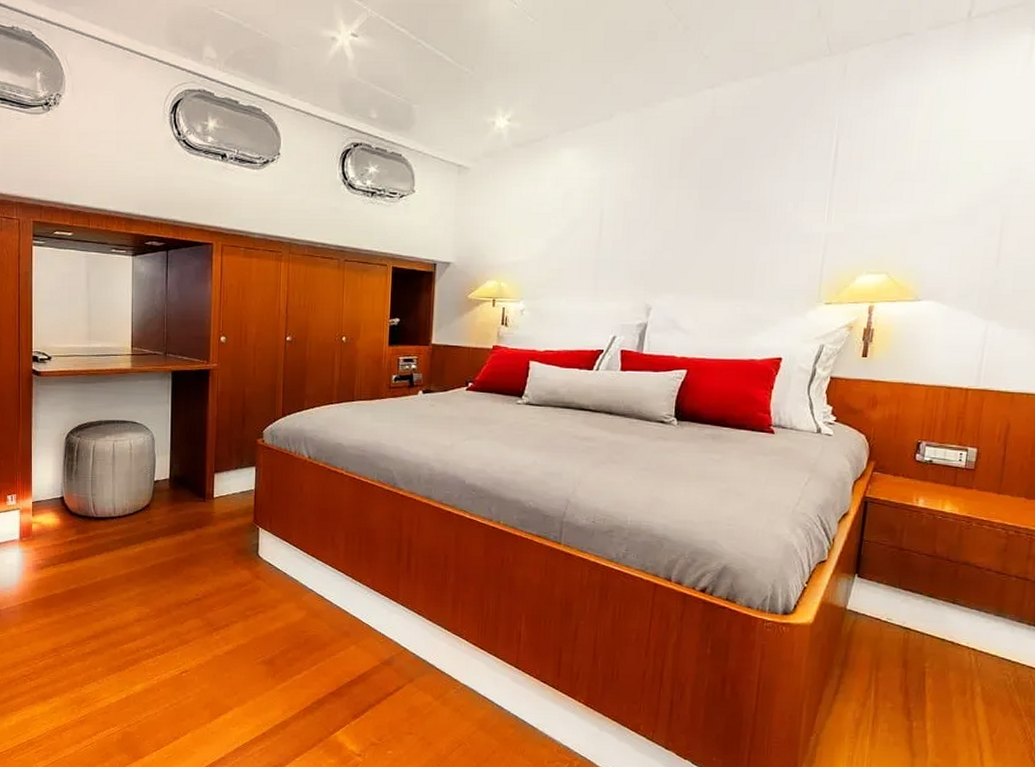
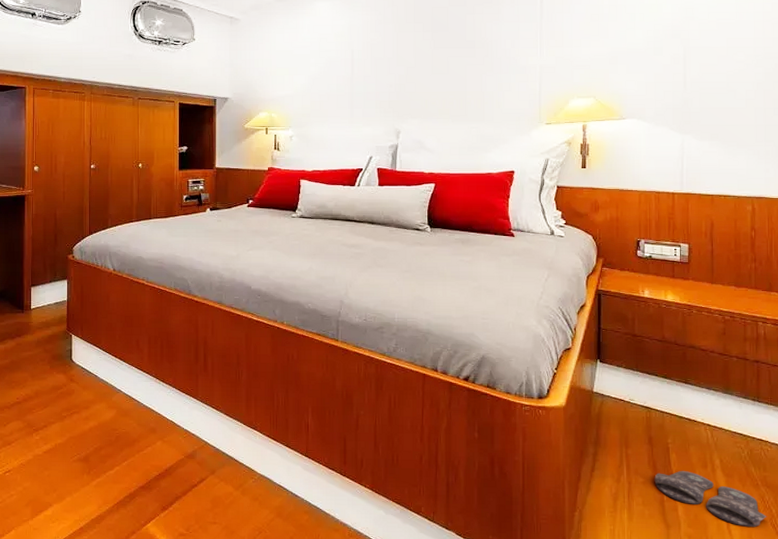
slippers: none [904,696,1026,759] -> present [654,470,767,527]

